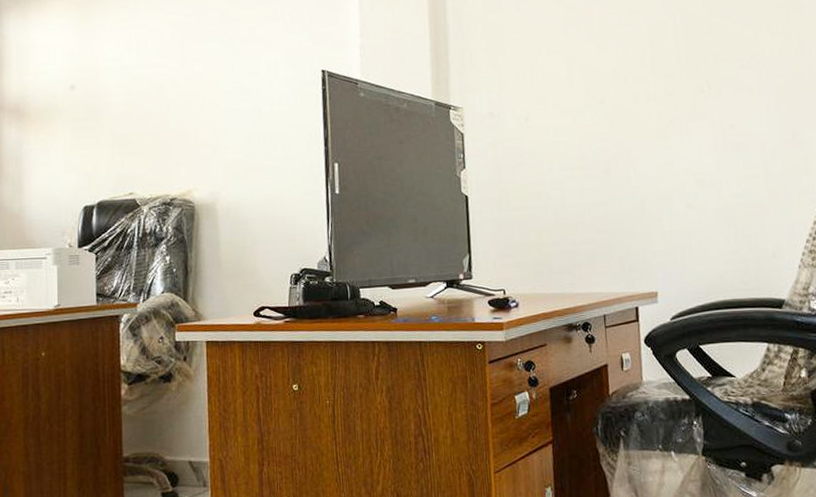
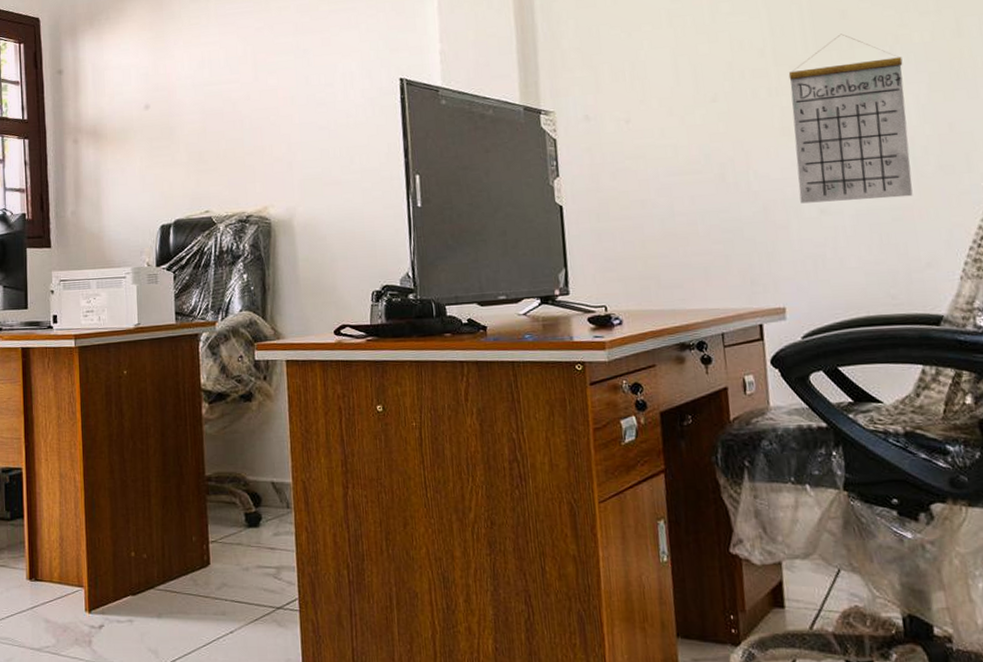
calendar: none [664,48,763,199] -> present [788,34,913,204]

